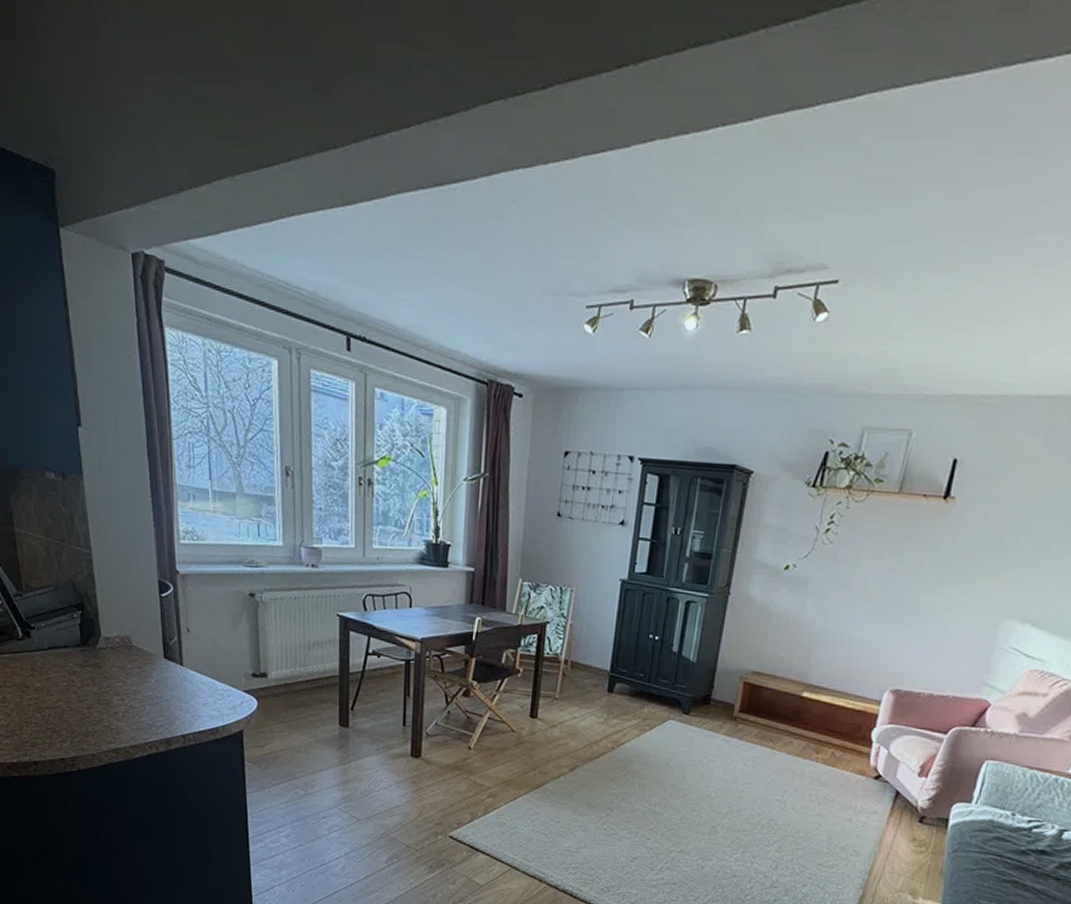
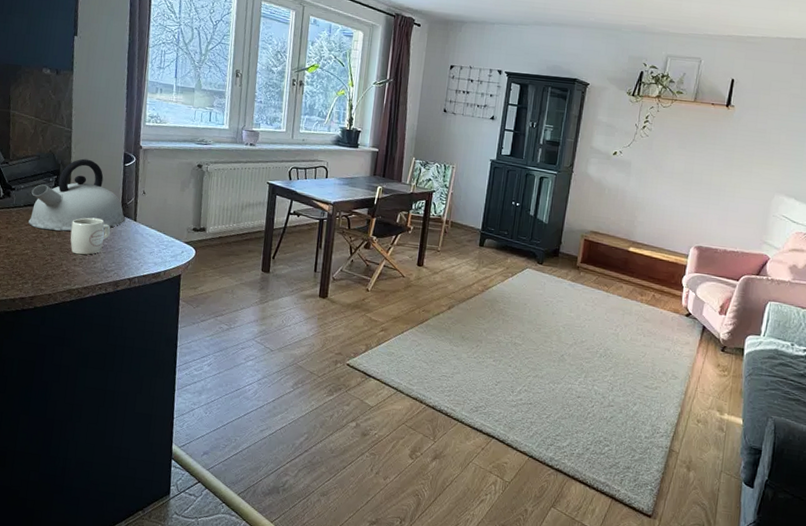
kettle: none [54,588,170,679] -> present [28,158,126,232]
mug: none [107,661,154,708] -> present [70,217,111,255]

